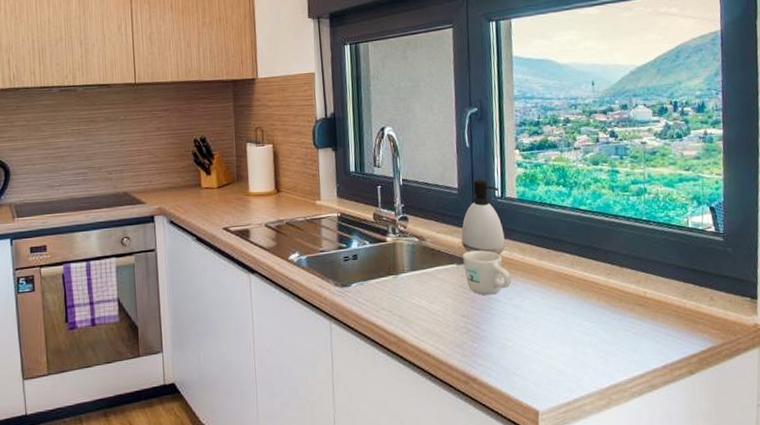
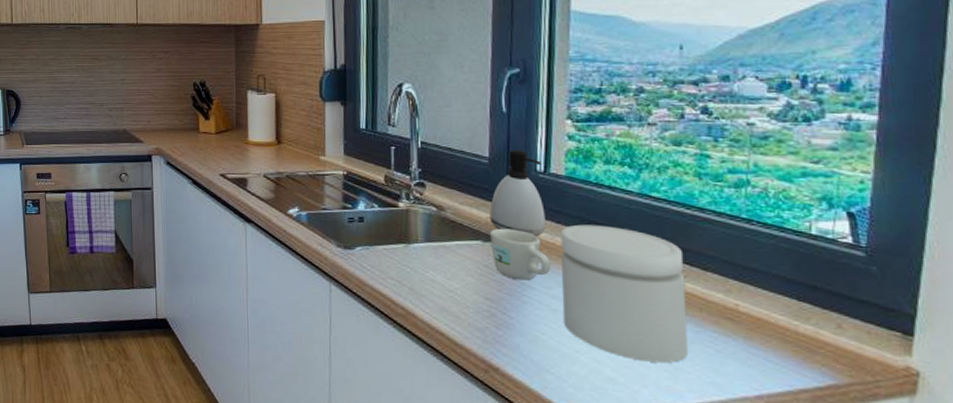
jar: none [516,238,615,352] -> present [560,224,689,364]

